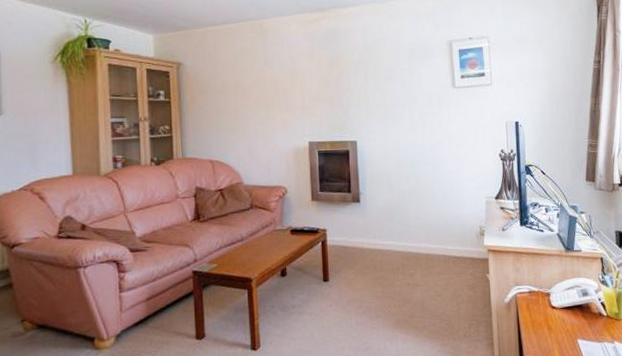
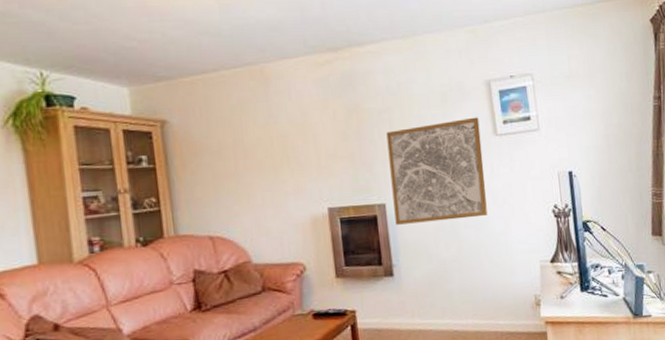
wall art: none [361,71,443,159] -> present [386,117,488,225]

